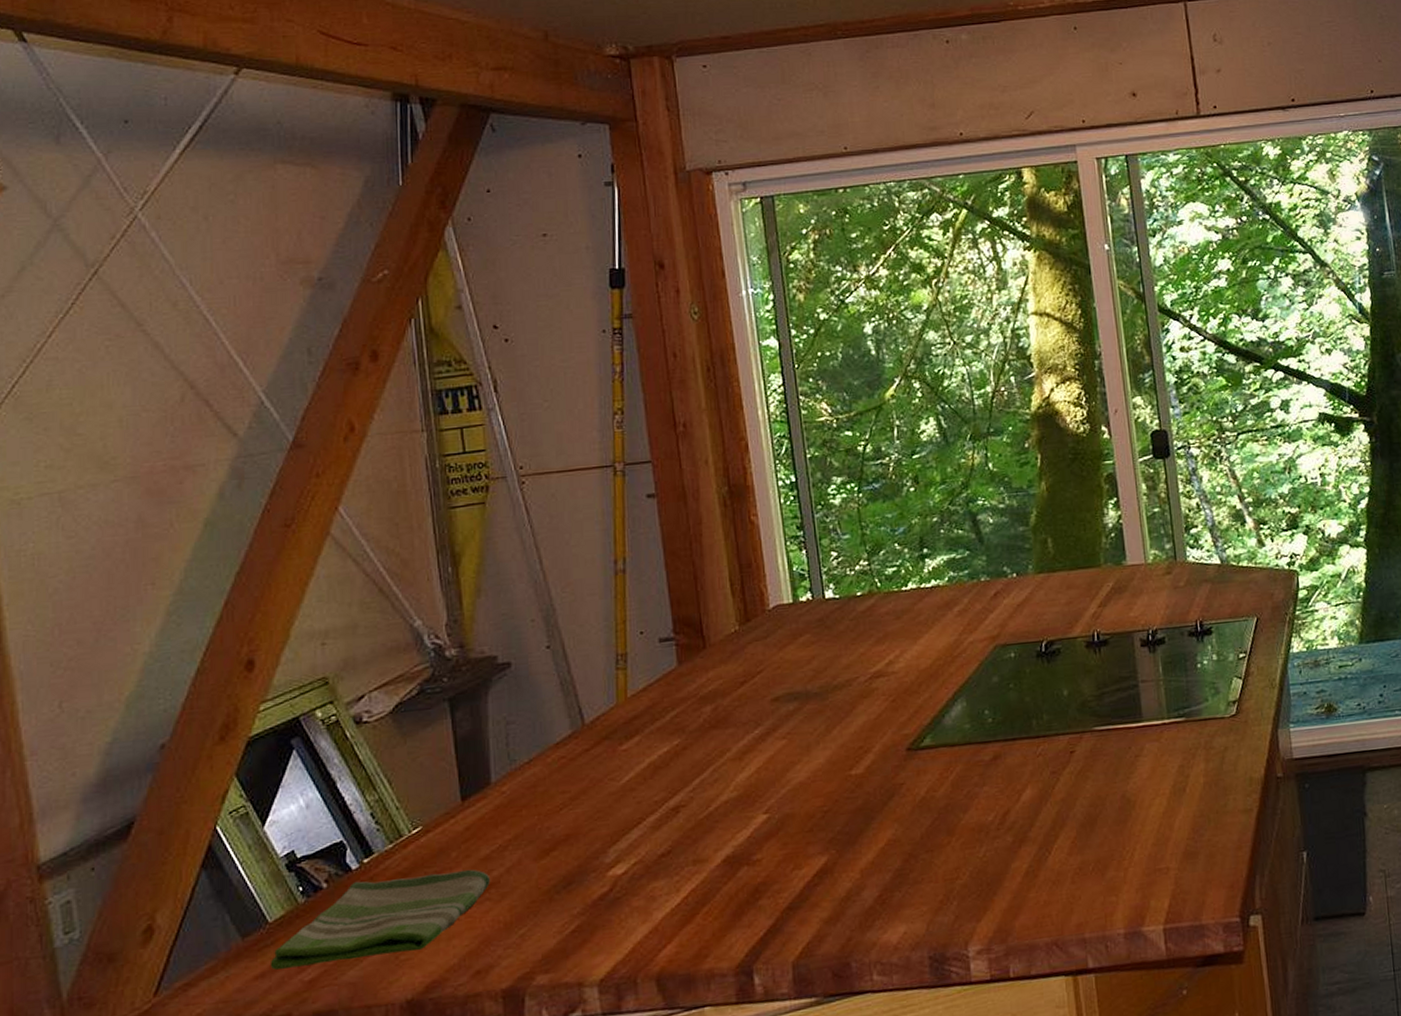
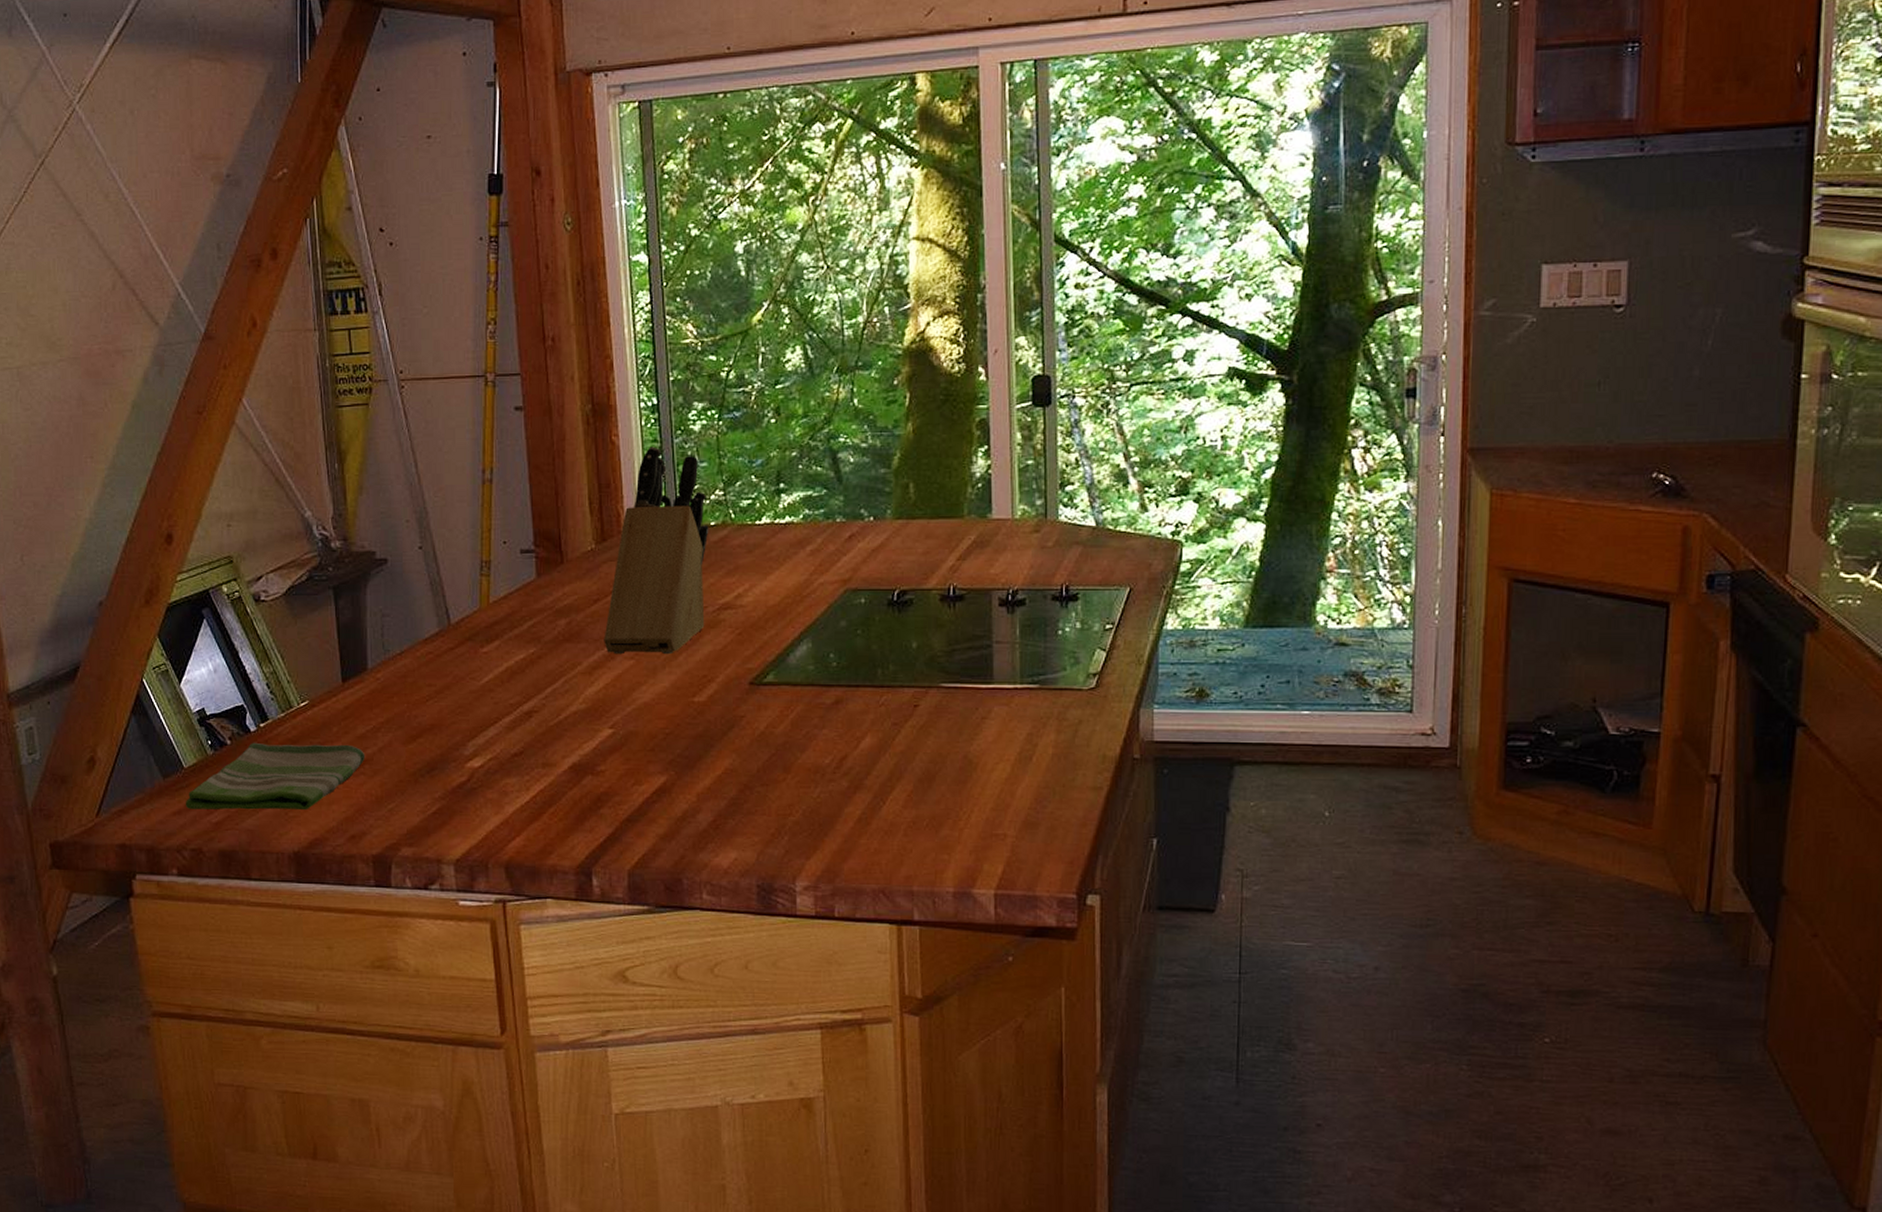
knife block: none [753,523,858,736] -> present [604,446,709,655]

